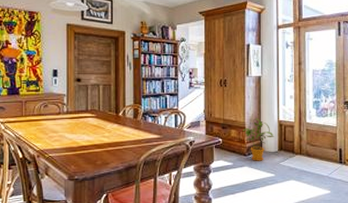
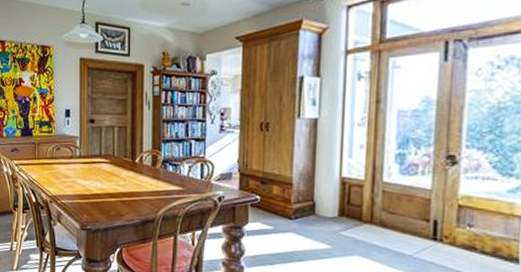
house plant: present [242,118,274,161] -> none [288,172,334,228]

